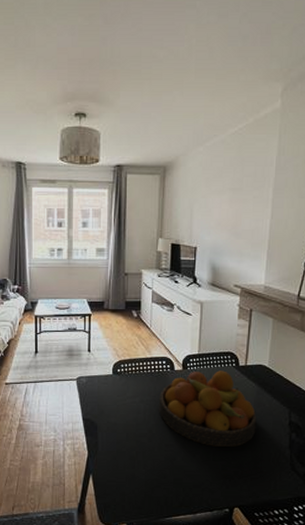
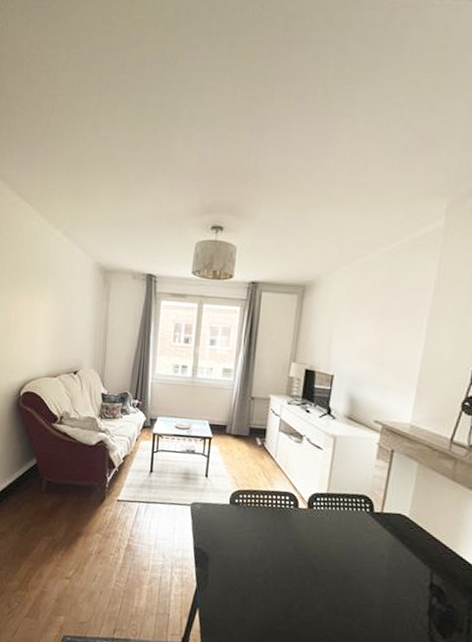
fruit bowl: present [158,370,257,447] -> none [277,512,391,604]

